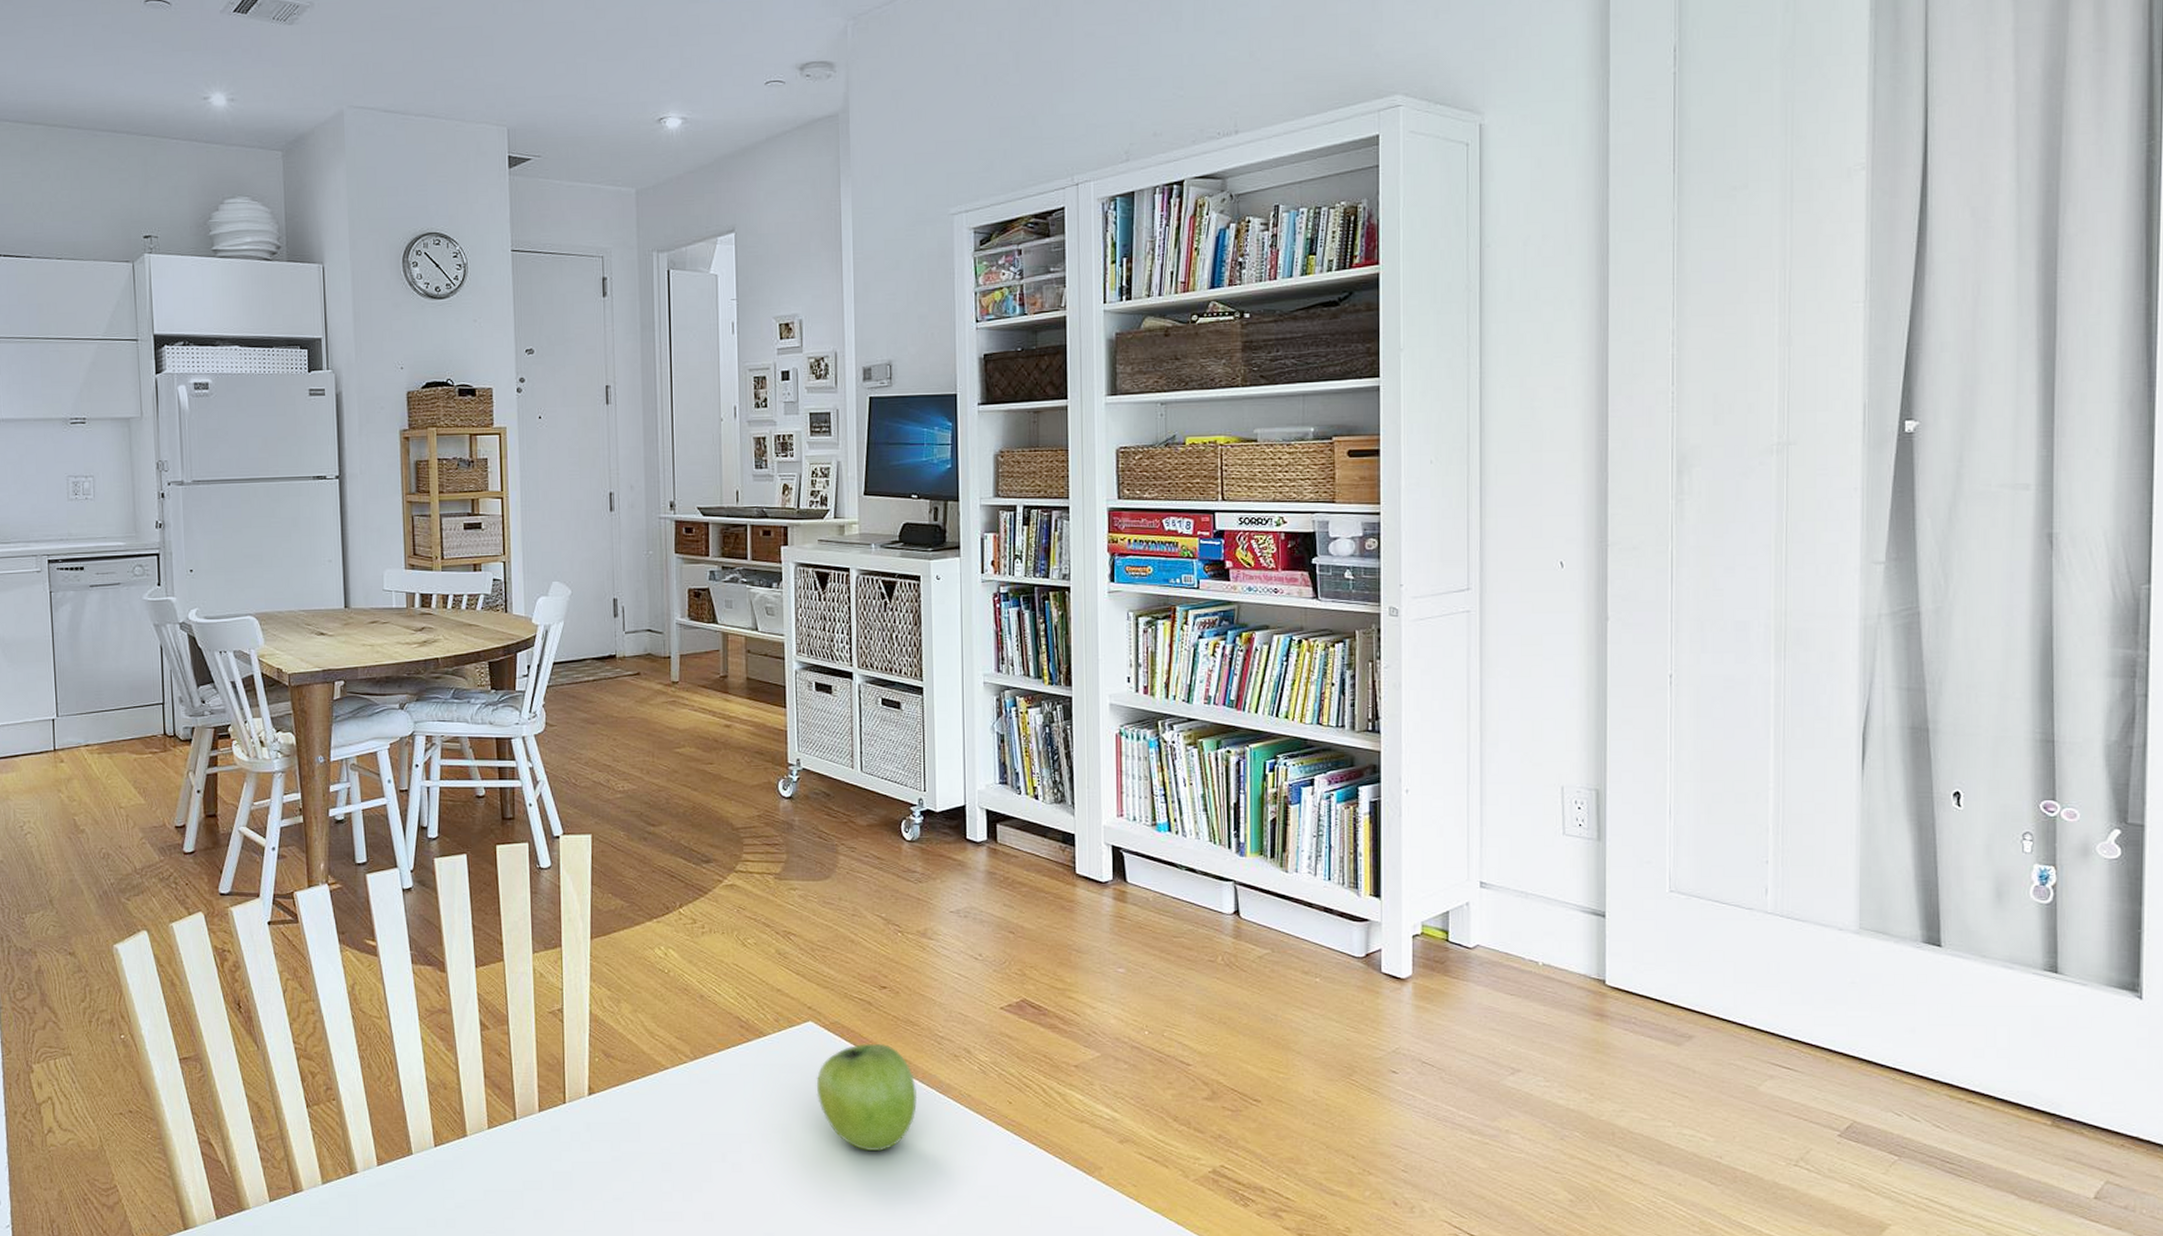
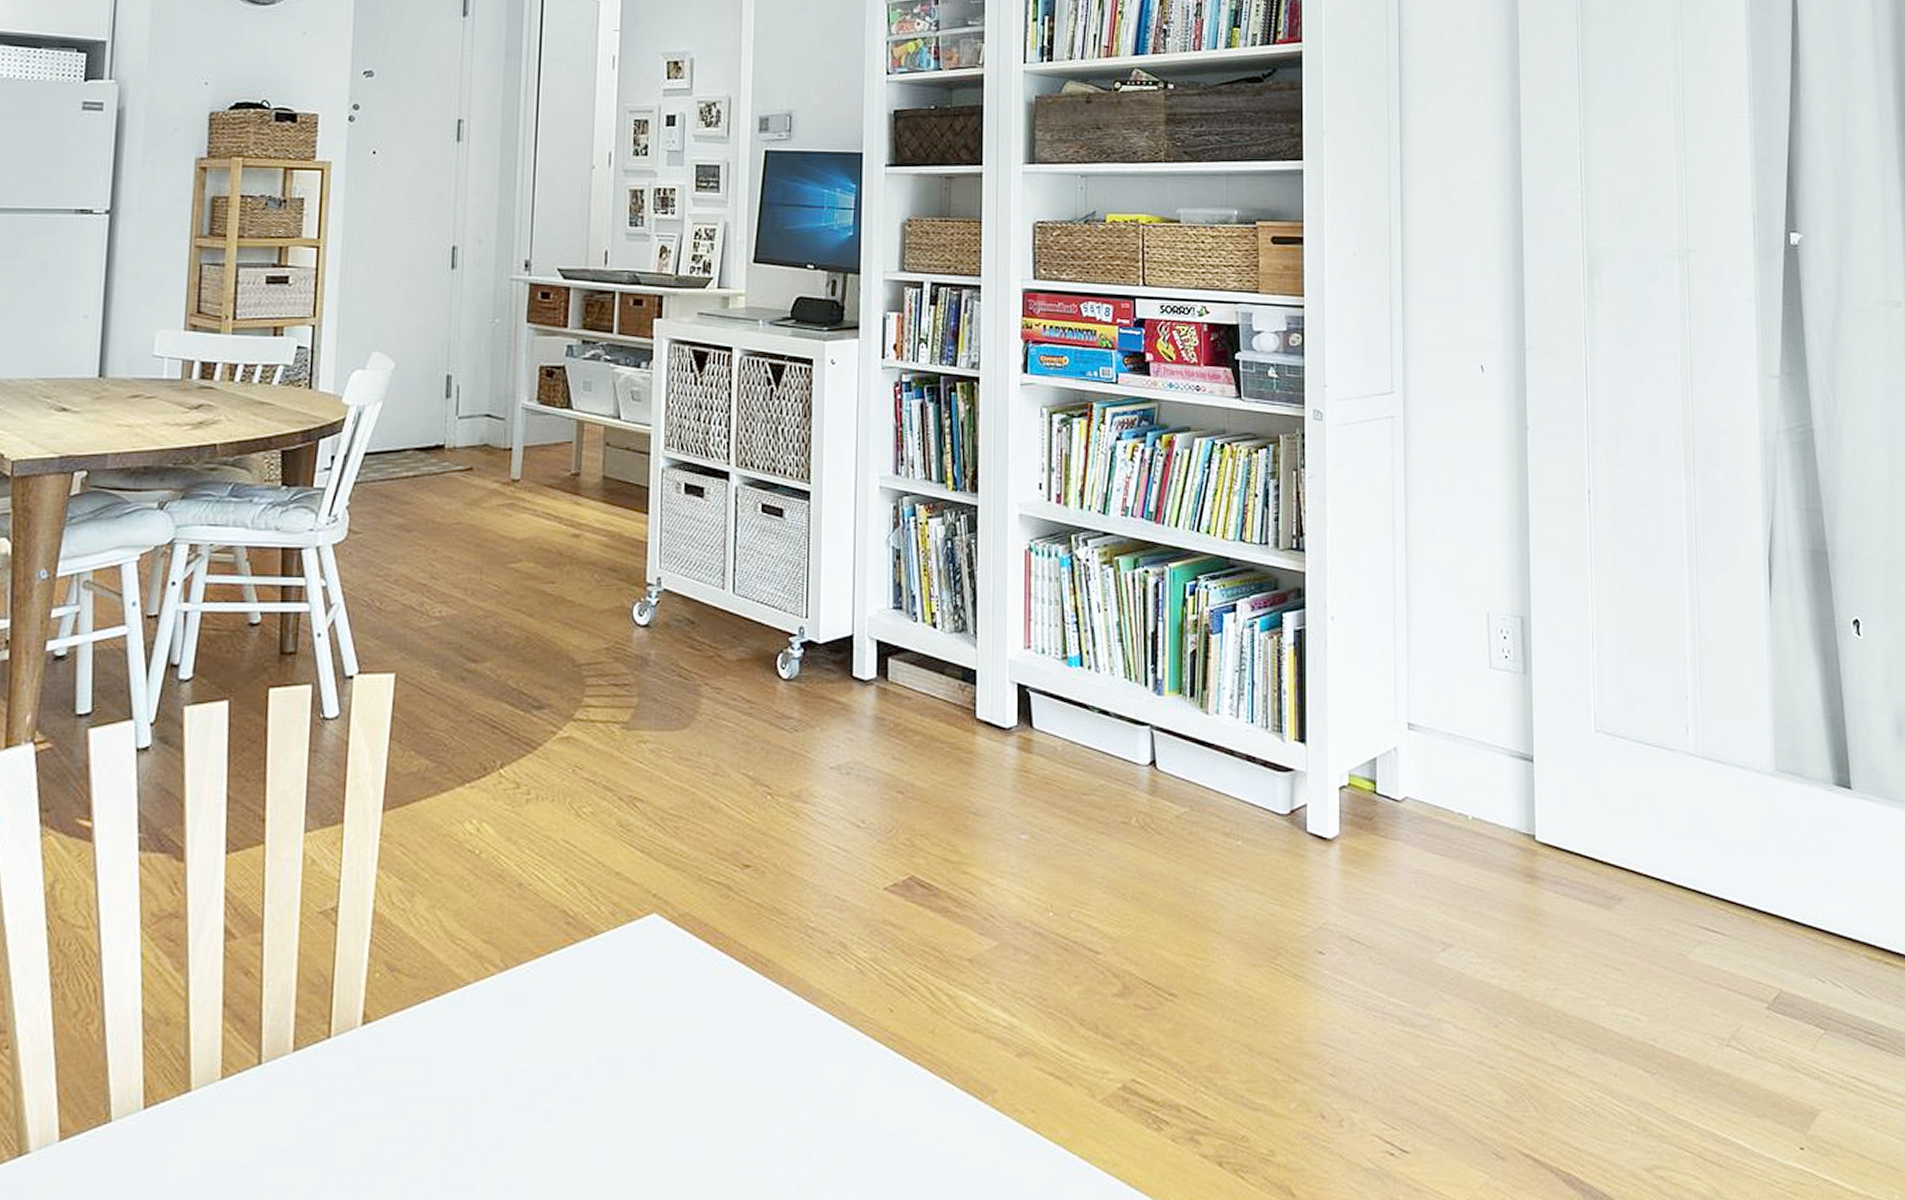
fruit: present [816,1043,918,1151] -> none [656,939,781,1083]

